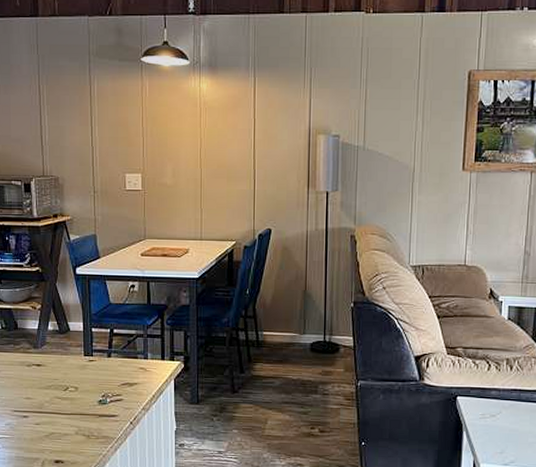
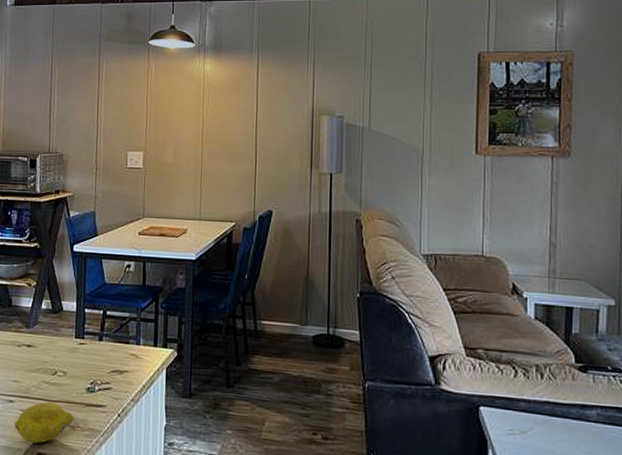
fruit: none [31,415,88,453] -> present [15,402,74,444]

